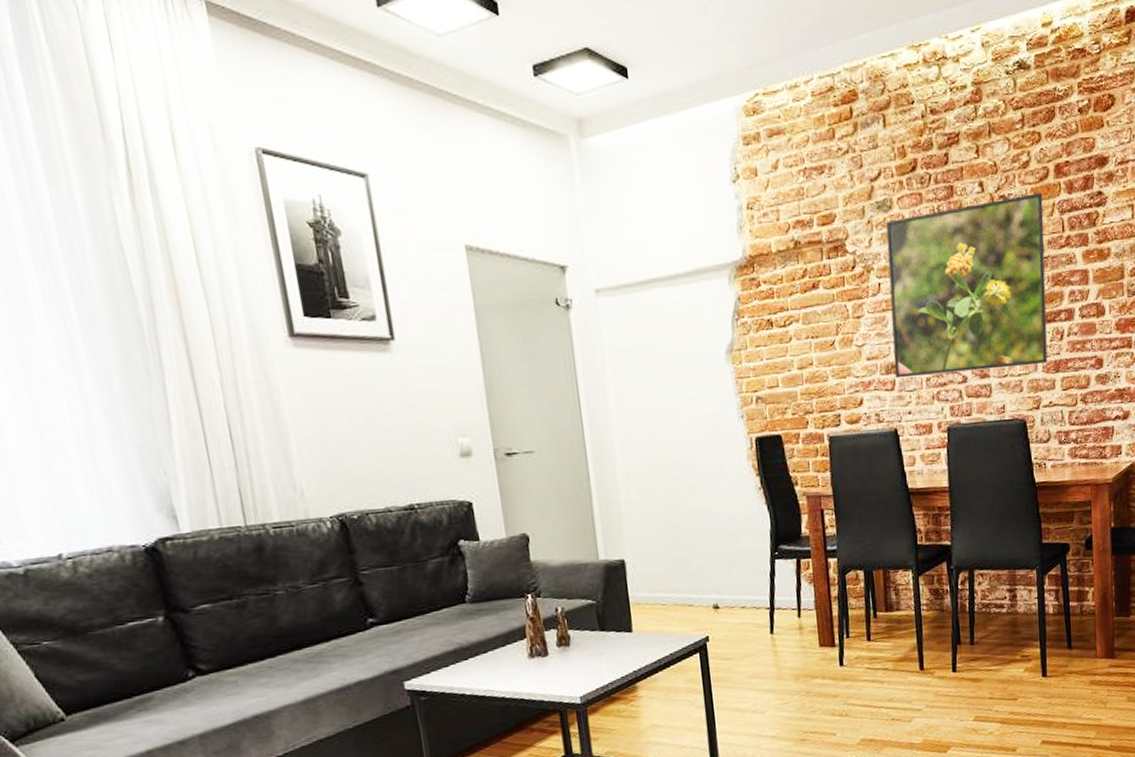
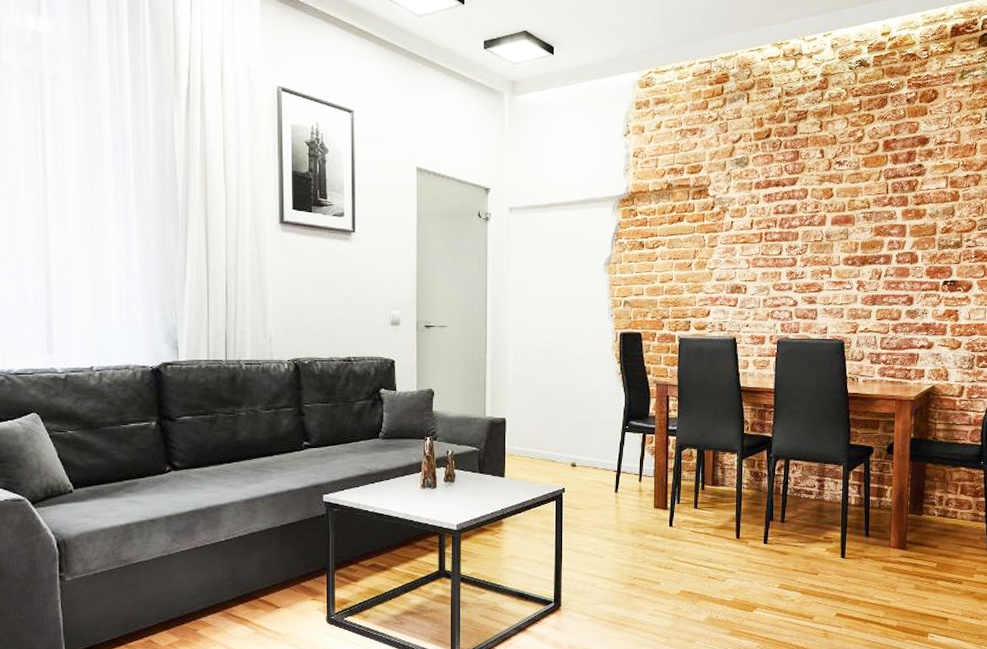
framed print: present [885,192,1048,379] -> none [738,161,872,298]

